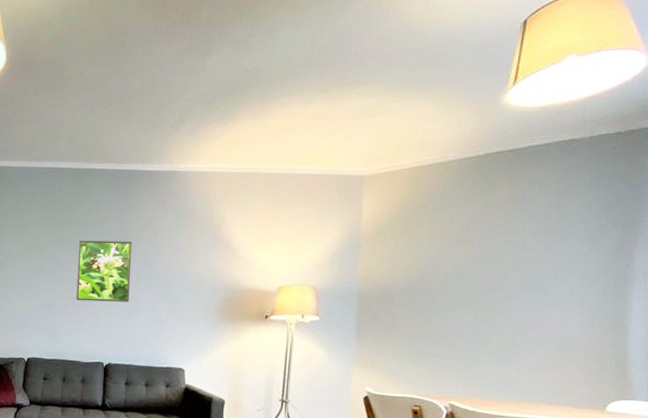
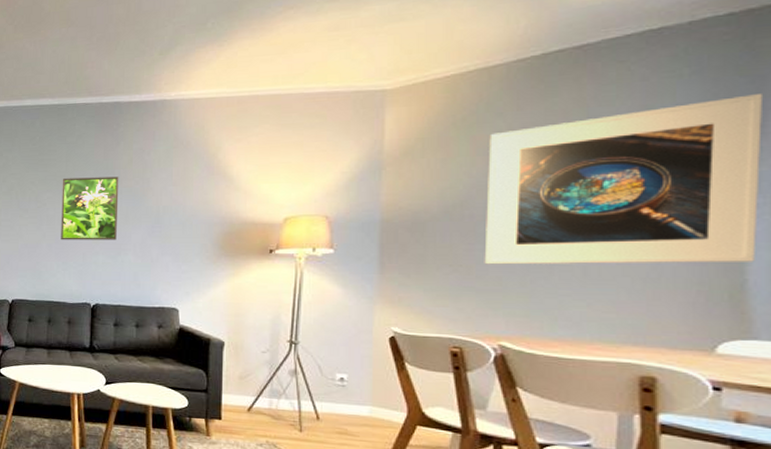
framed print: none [439,200,640,337] -> present [484,94,764,265]

